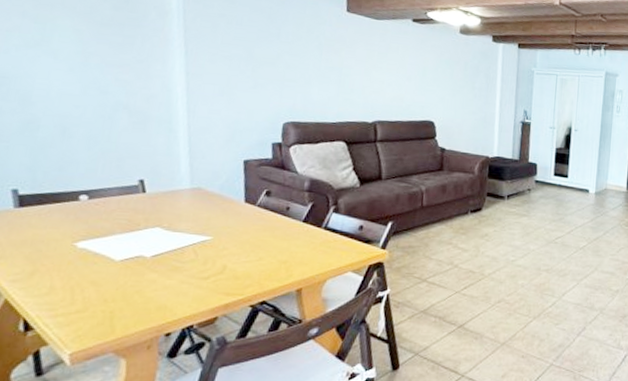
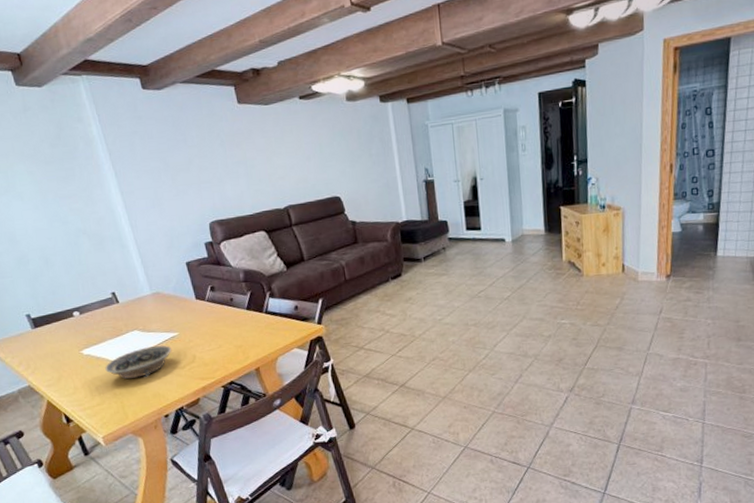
bowl: none [101,248,197,286] -> present [105,345,171,379]

